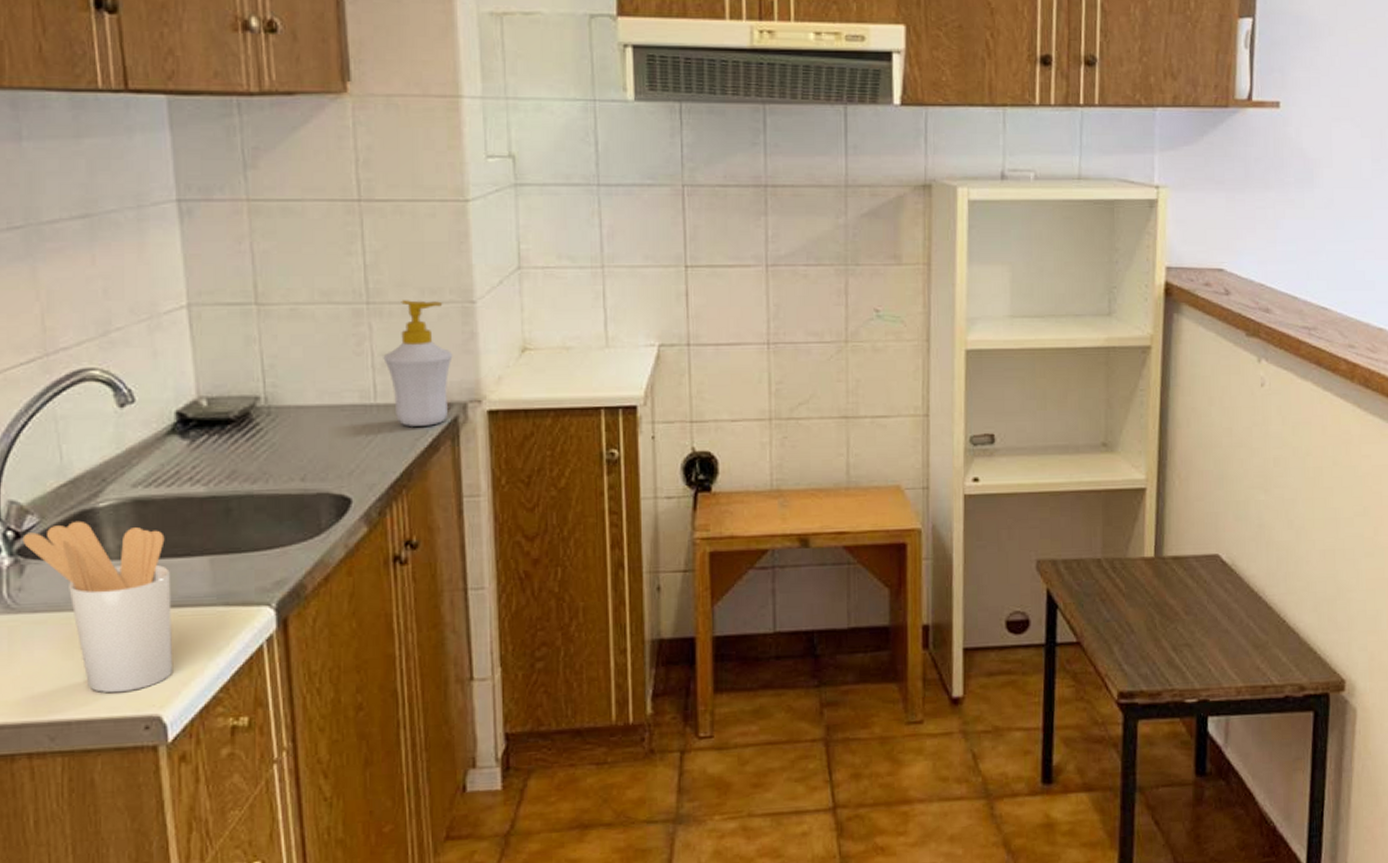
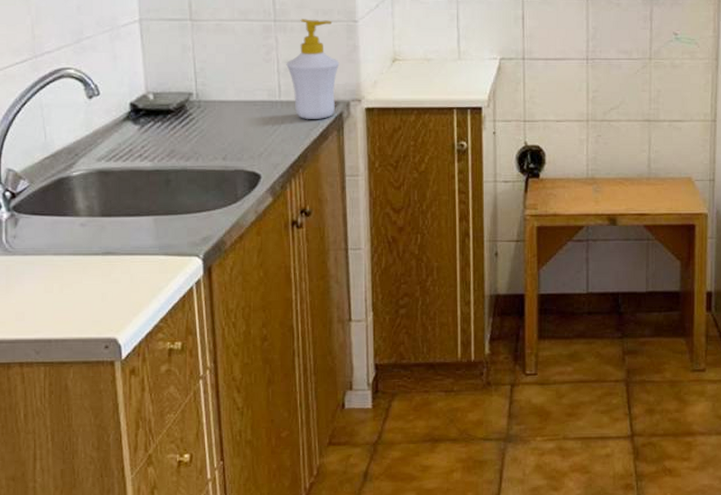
utensil holder: present [22,520,174,693] -> none [17,185,127,319]

